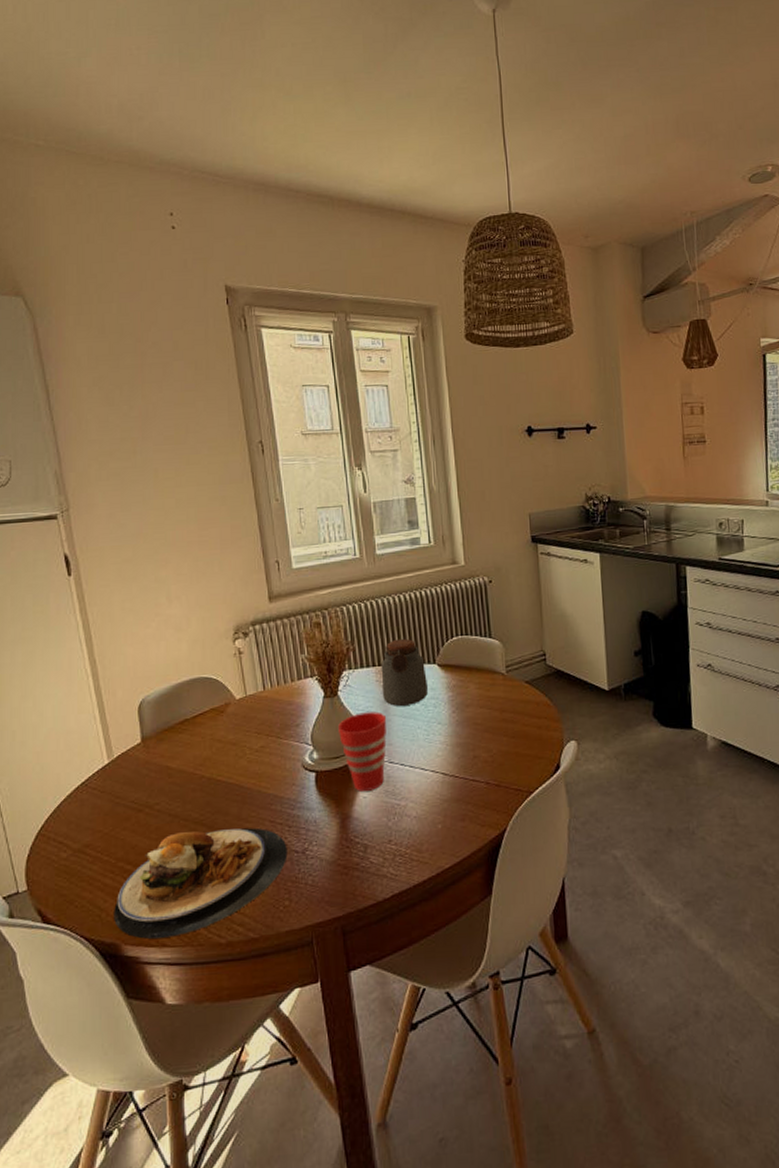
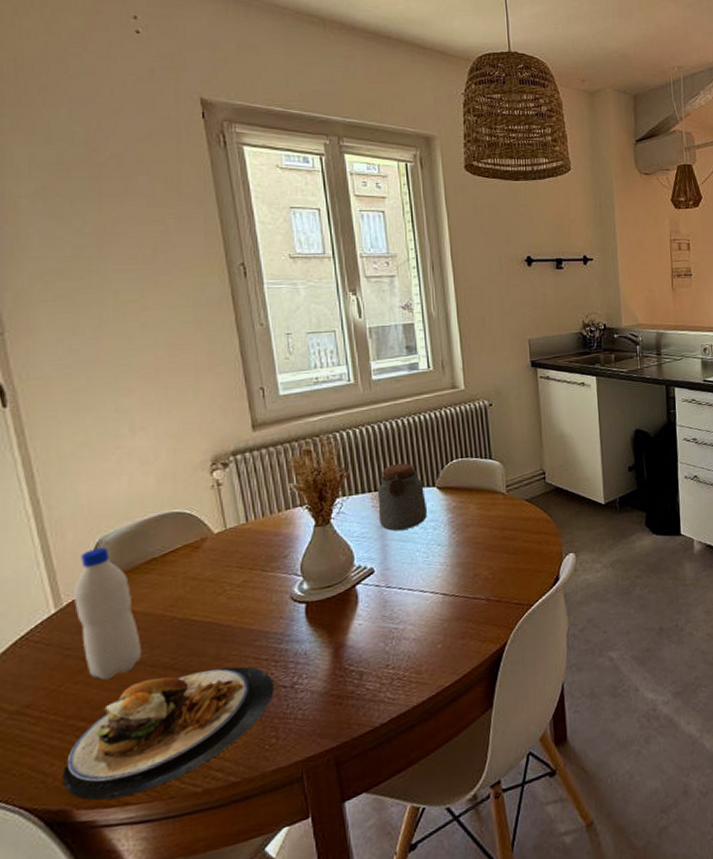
water bottle: none [121,707,176,829] -> present [72,548,141,681]
cup: present [337,711,387,793] -> none [330,537,384,620]

